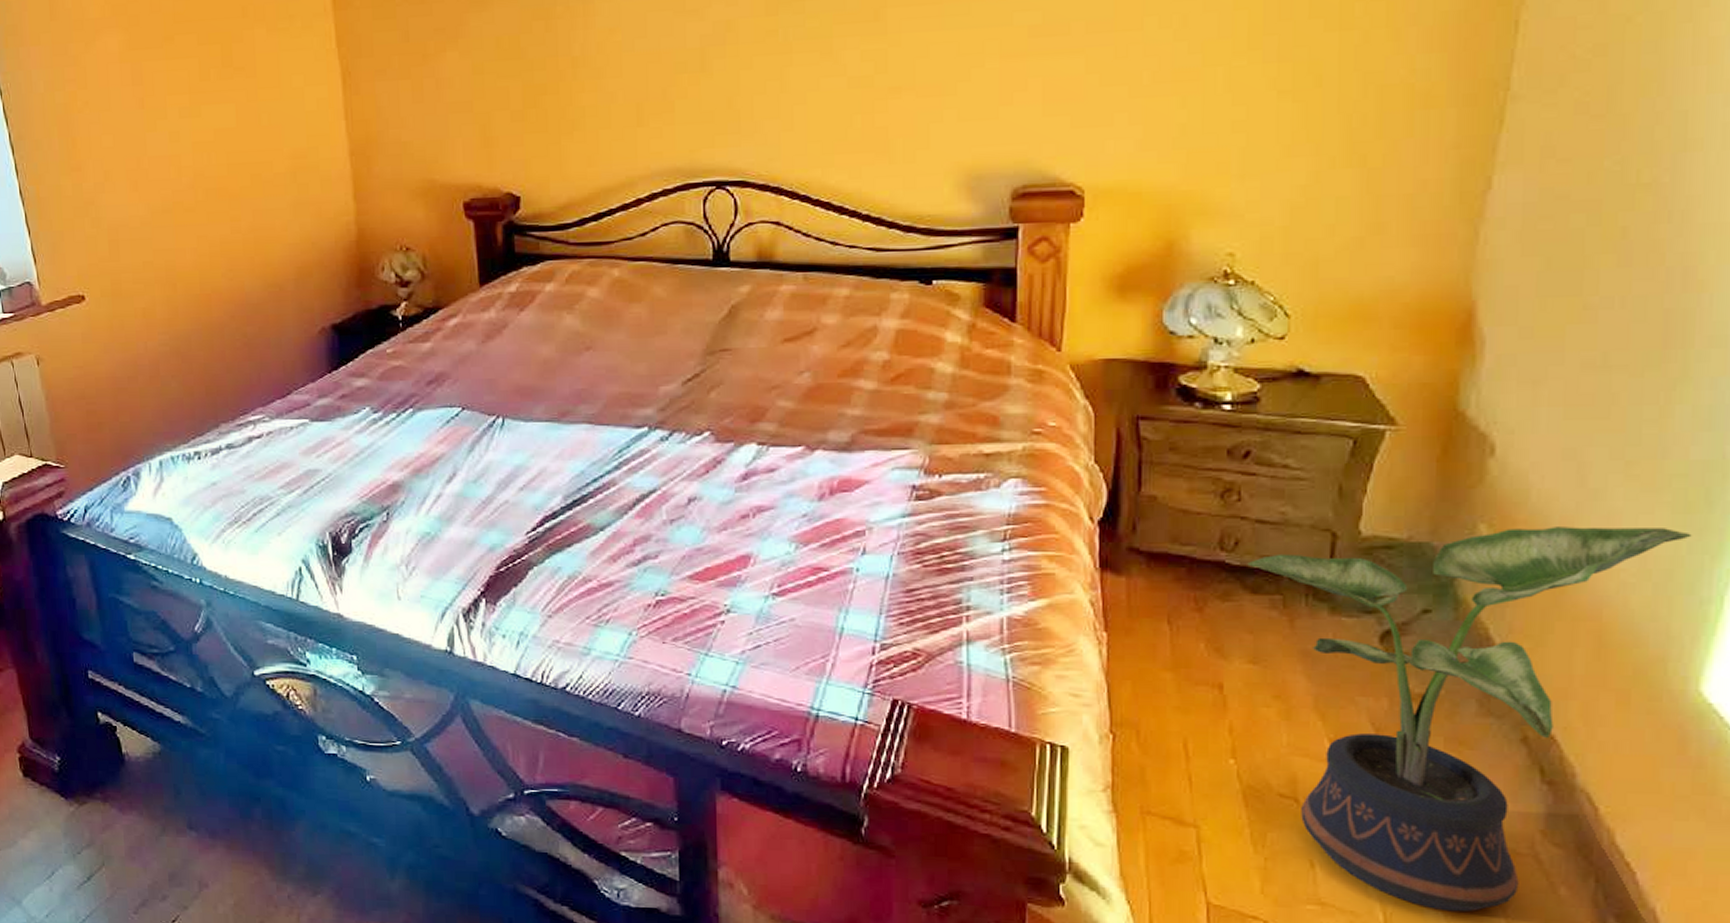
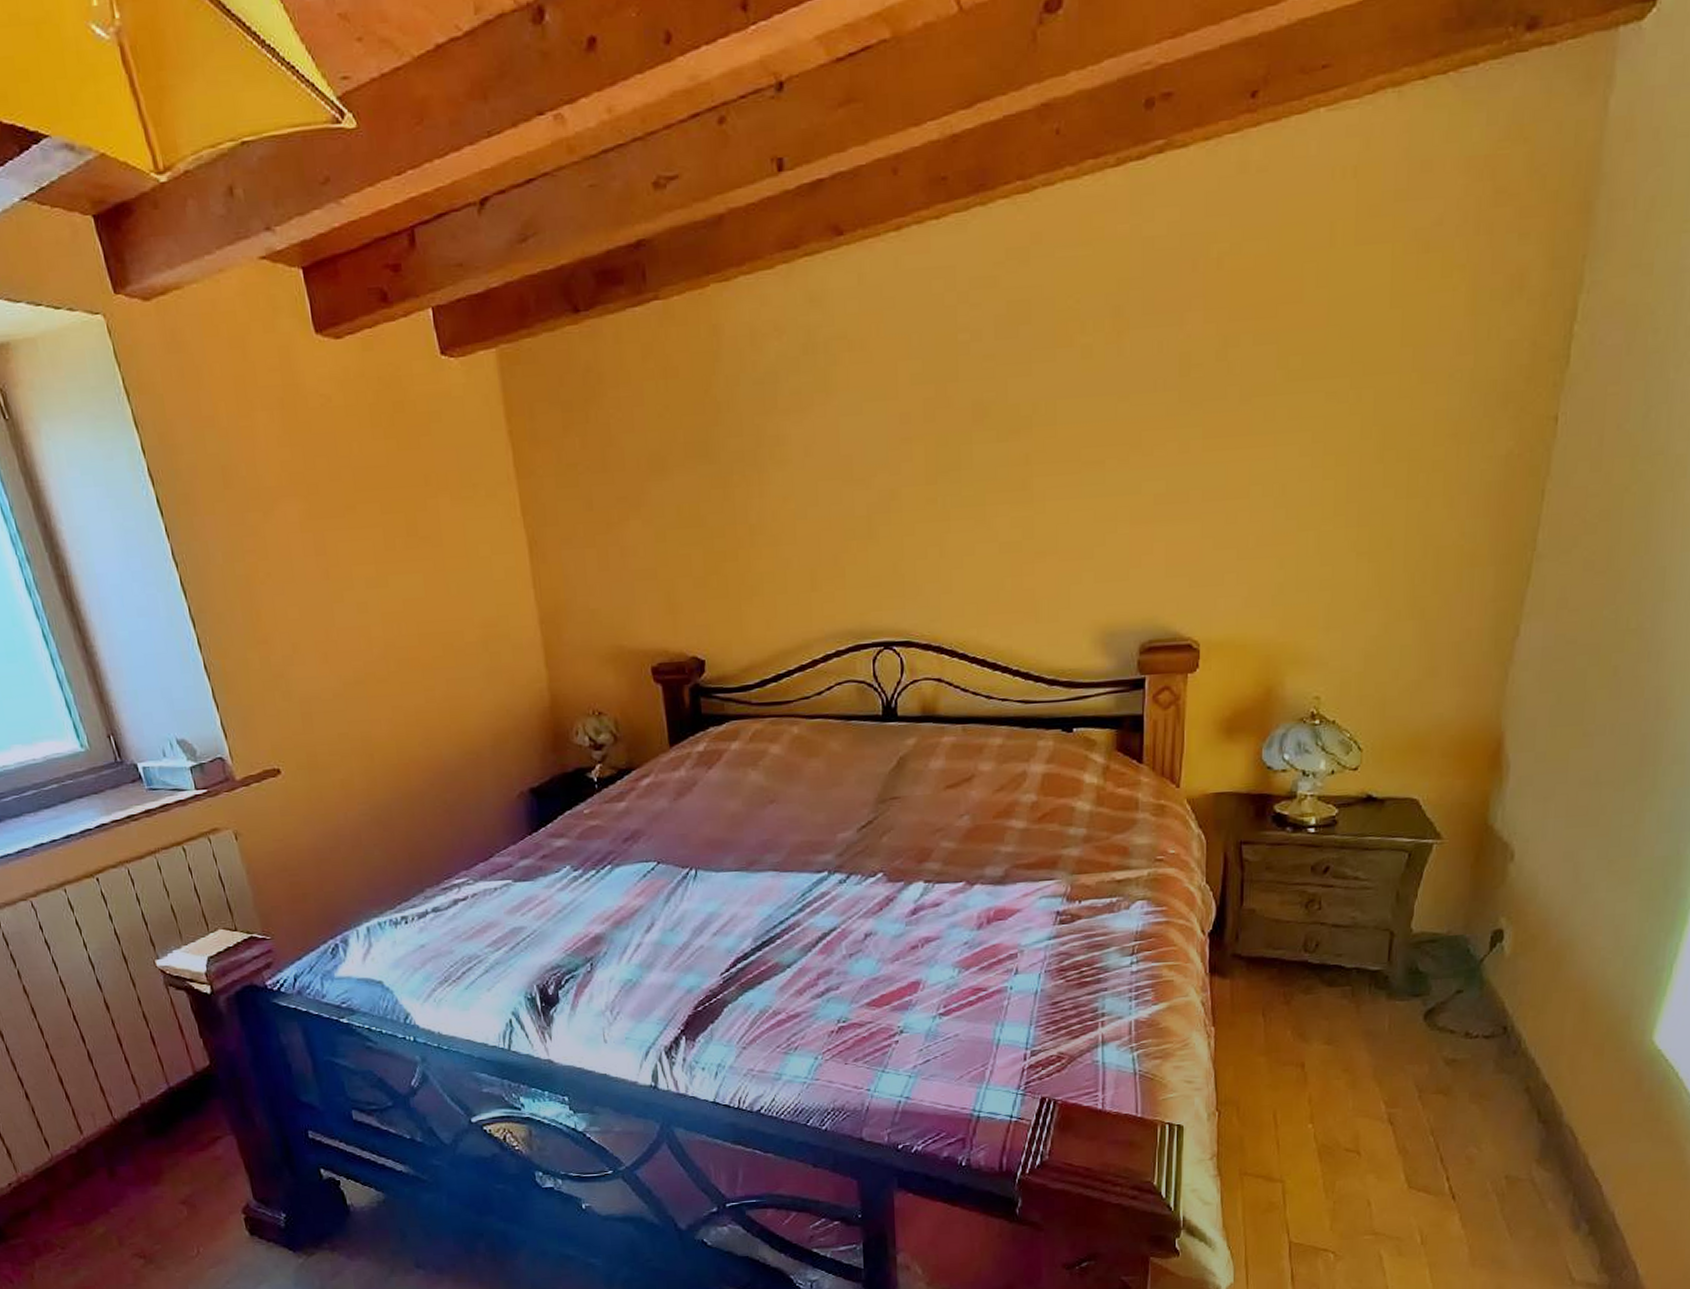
potted plant: present [1247,527,1692,912] -> none [1325,912,1653,1230]

